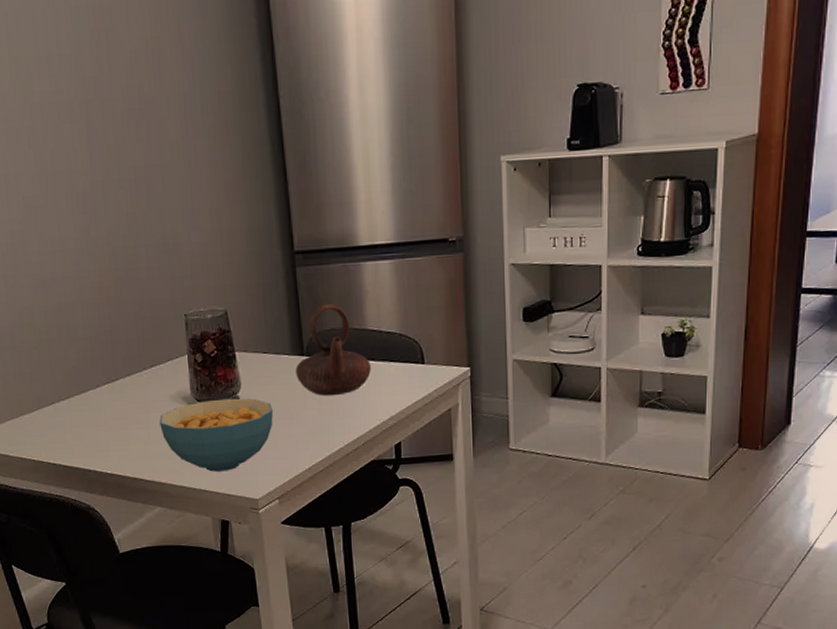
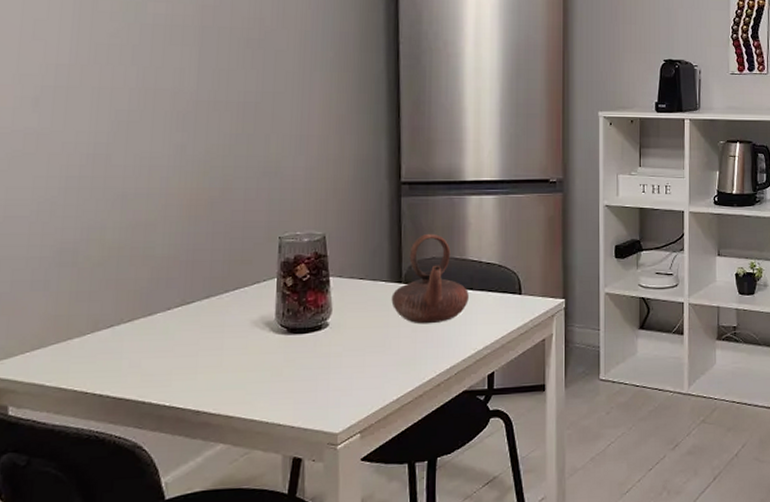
cereal bowl: present [159,398,273,472] -> none [235,324,363,404]

